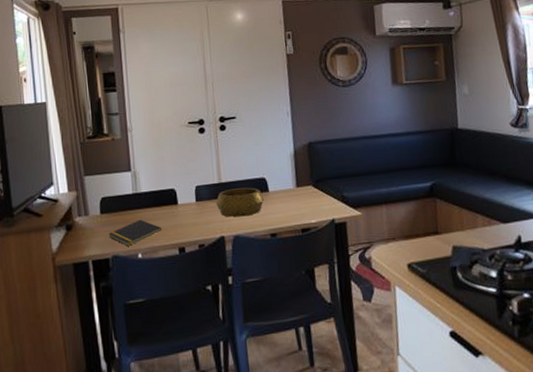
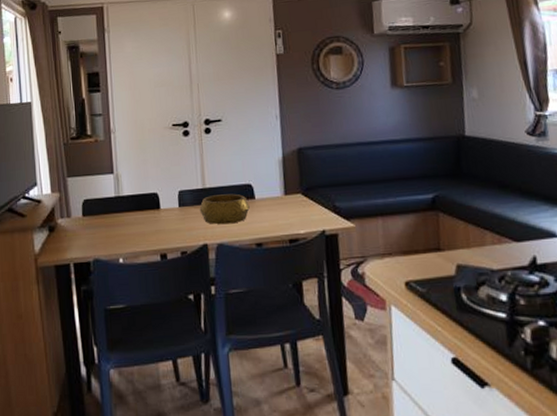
notepad: present [108,219,162,246] -> none [90,223,144,250]

